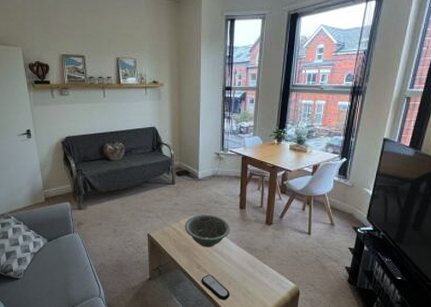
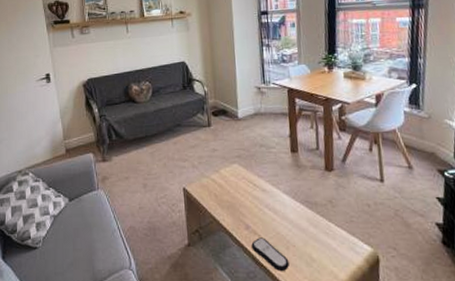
decorative bowl: present [184,214,231,247] -> none [225,161,283,202]

